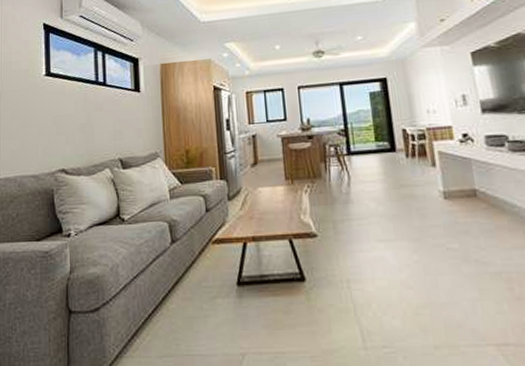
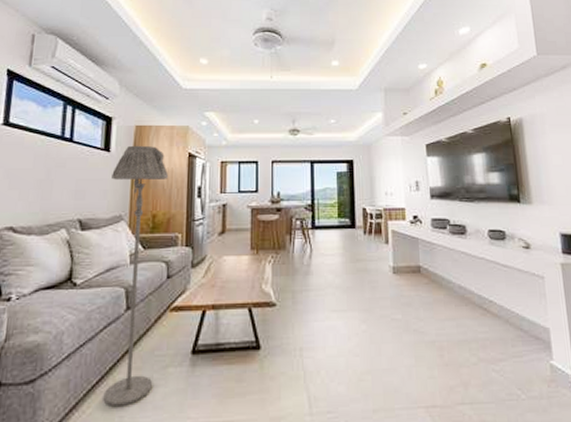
floor lamp: none [144,82,204,335] -> present [103,145,169,407]

